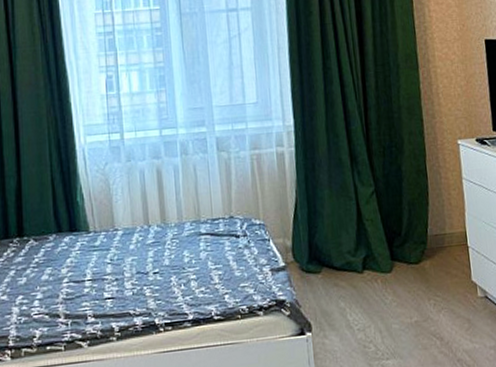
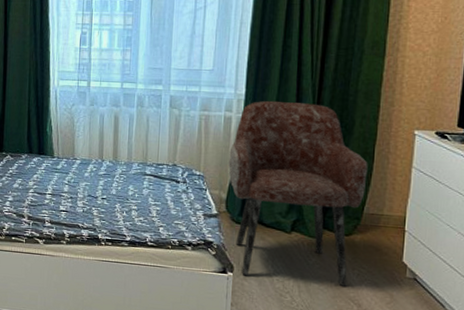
armchair: none [287,126,426,332] -> present [228,100,368,286]

